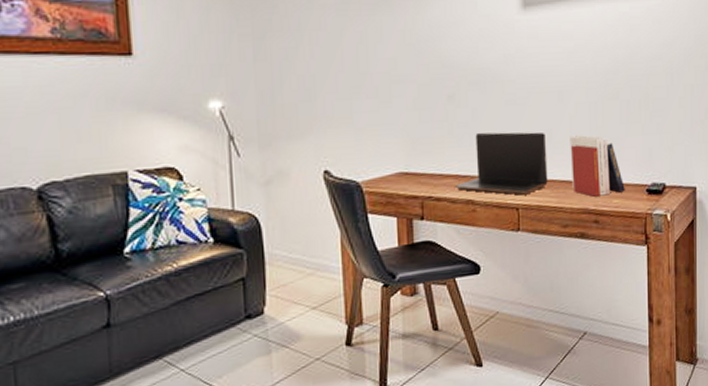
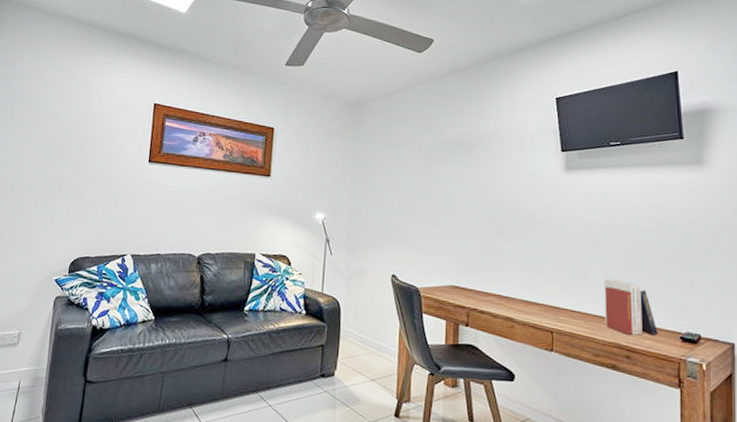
laptop computer: present [454,132,548,195] -> none [496,263,582,322]

